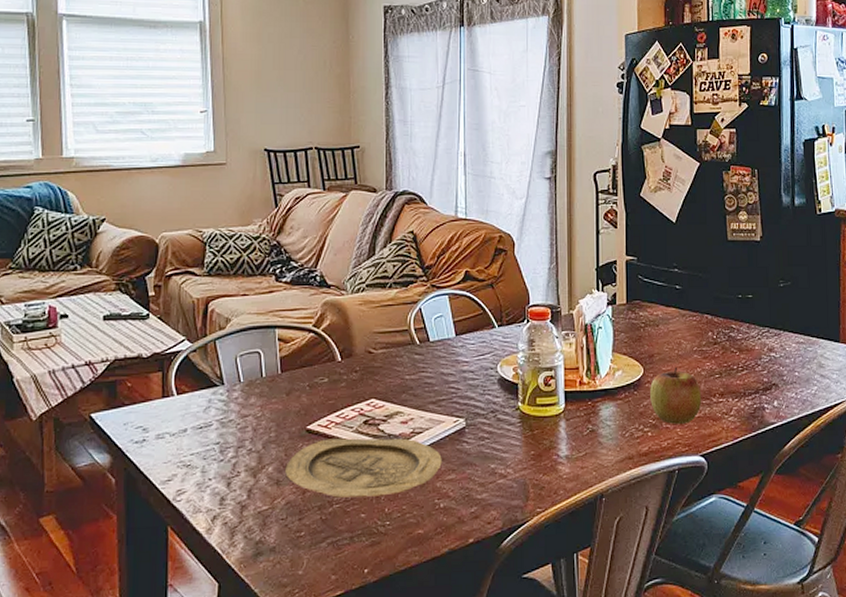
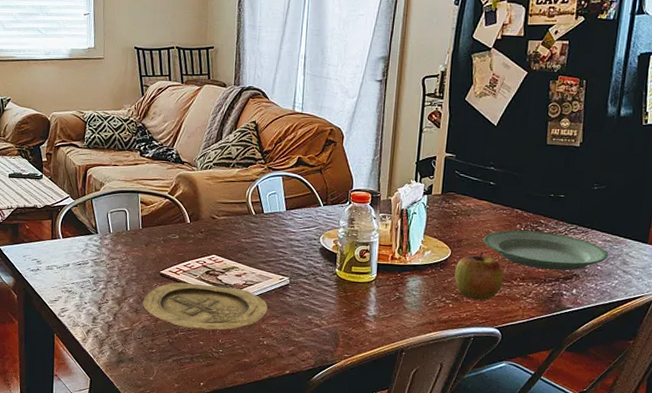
plate: none [675,338,804,381] -> present [483,230,609,271]

